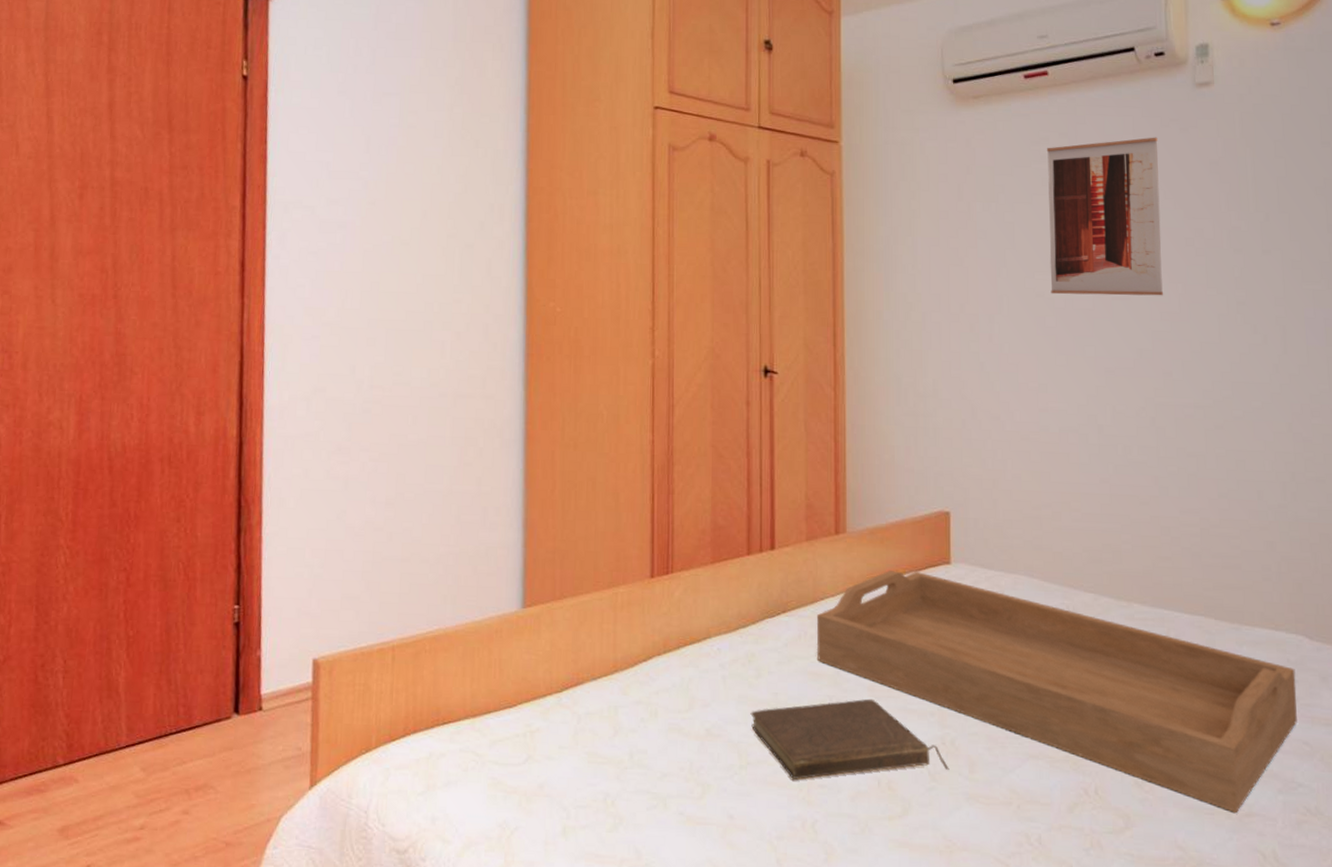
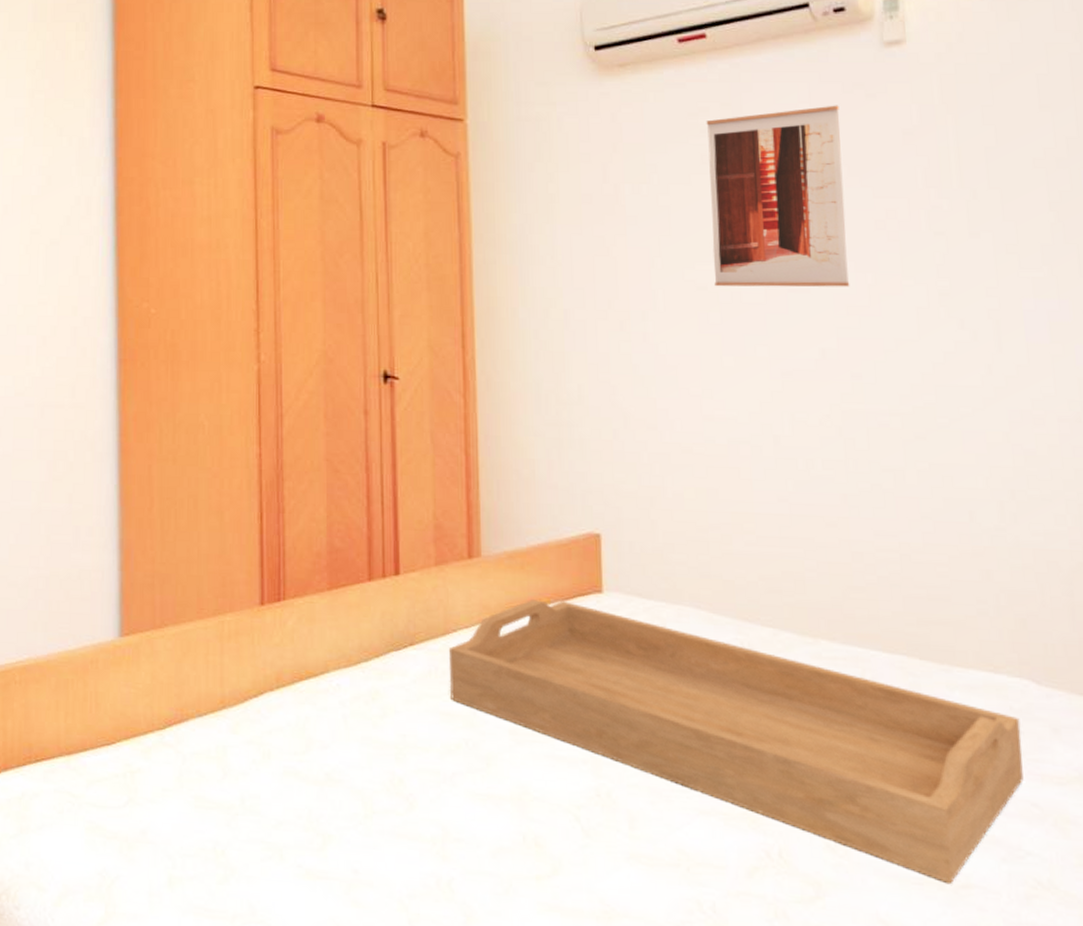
book: present [750,698,950,780] -> none [375,743,606,832]

